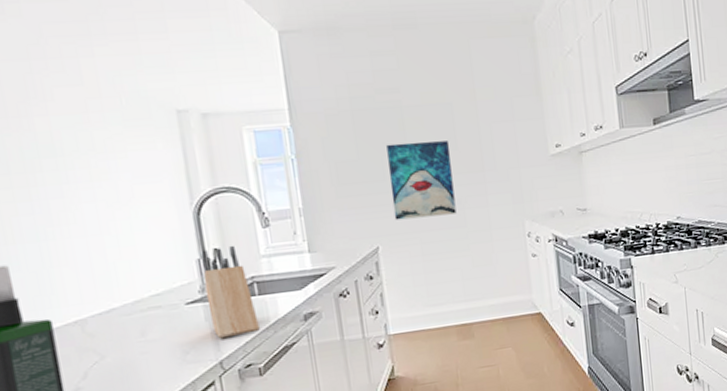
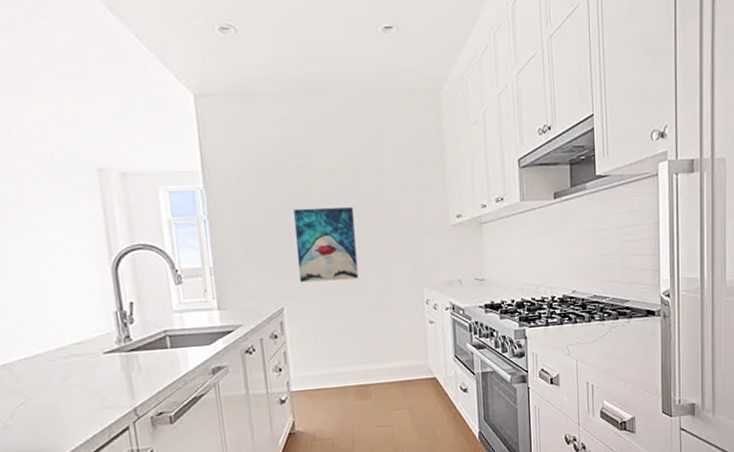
knife block: present [201,245,260,339] -> none [119,299,171,388]

